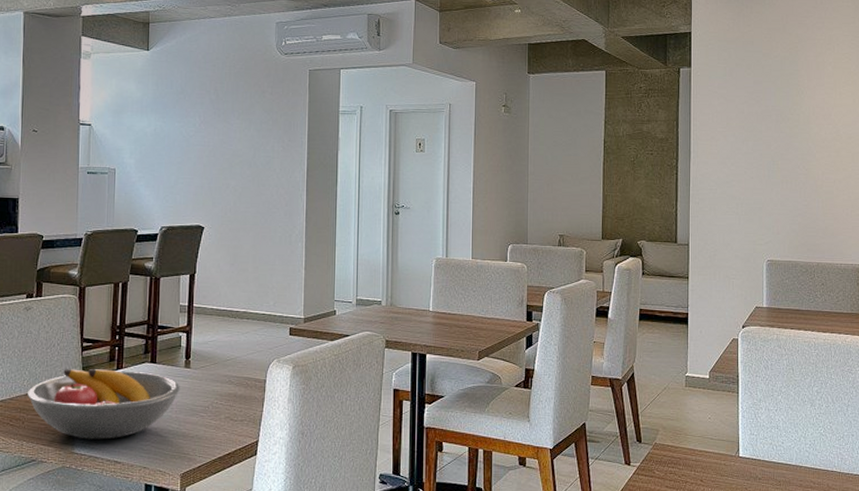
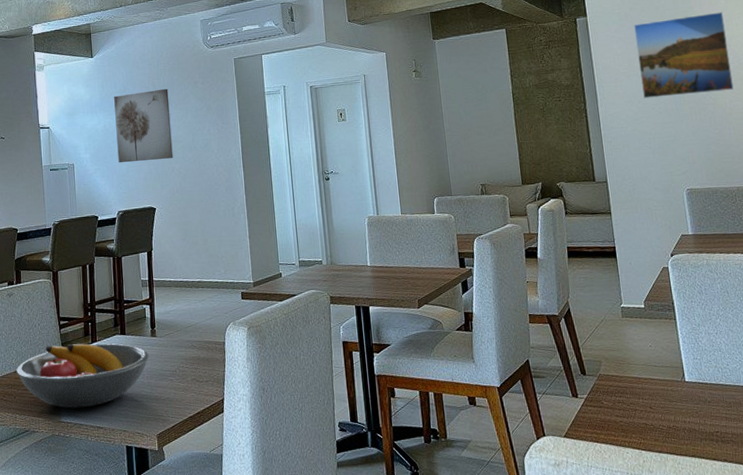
wall art: none [167,94,232,174] -> present [114,88,173,163]
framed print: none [738,78,828,162] -> present [634,12,734,98]

